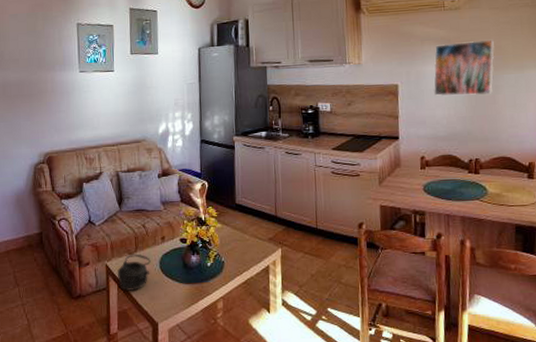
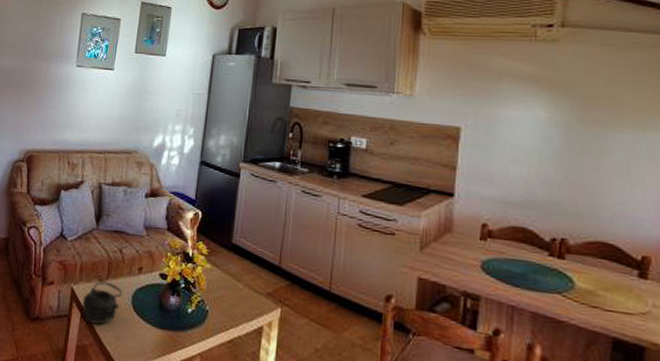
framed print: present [433,39,495,97] -> none [508,83,604,156]

